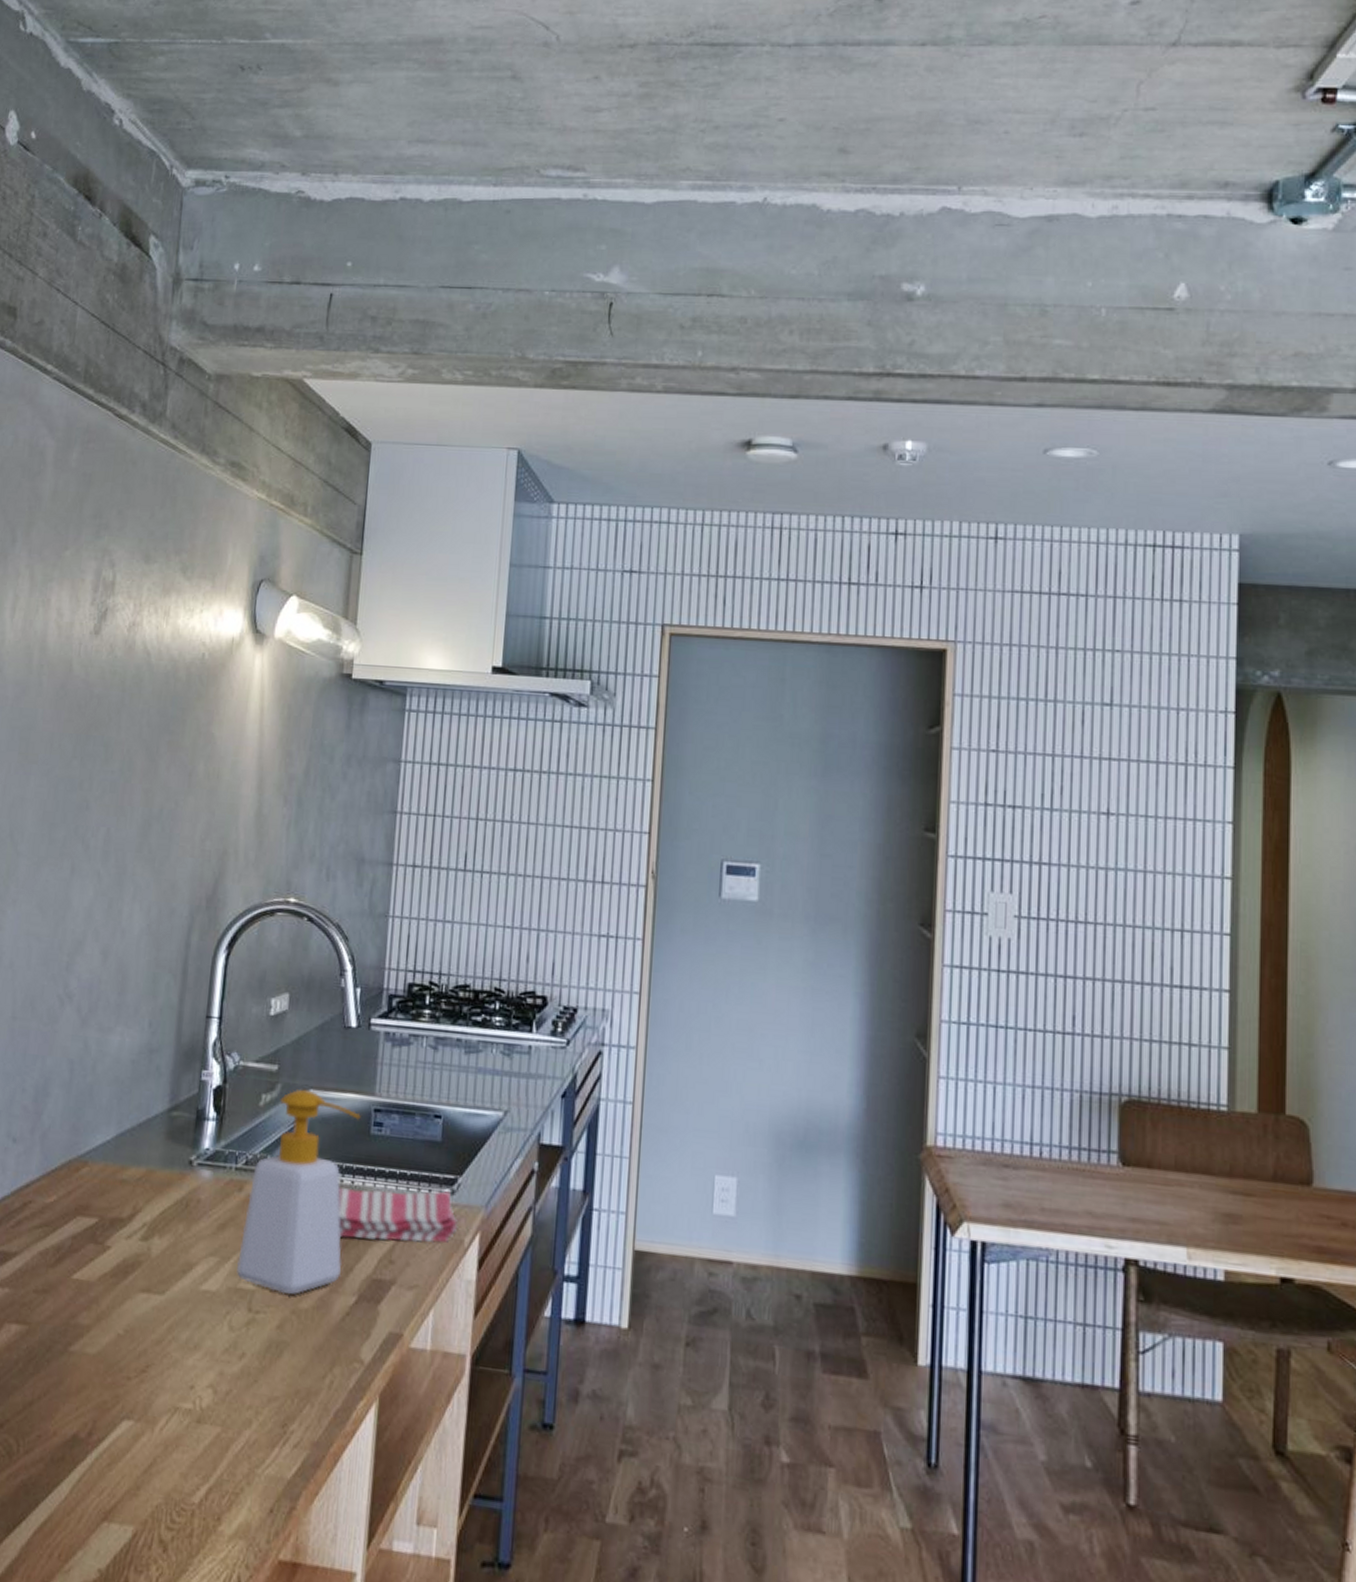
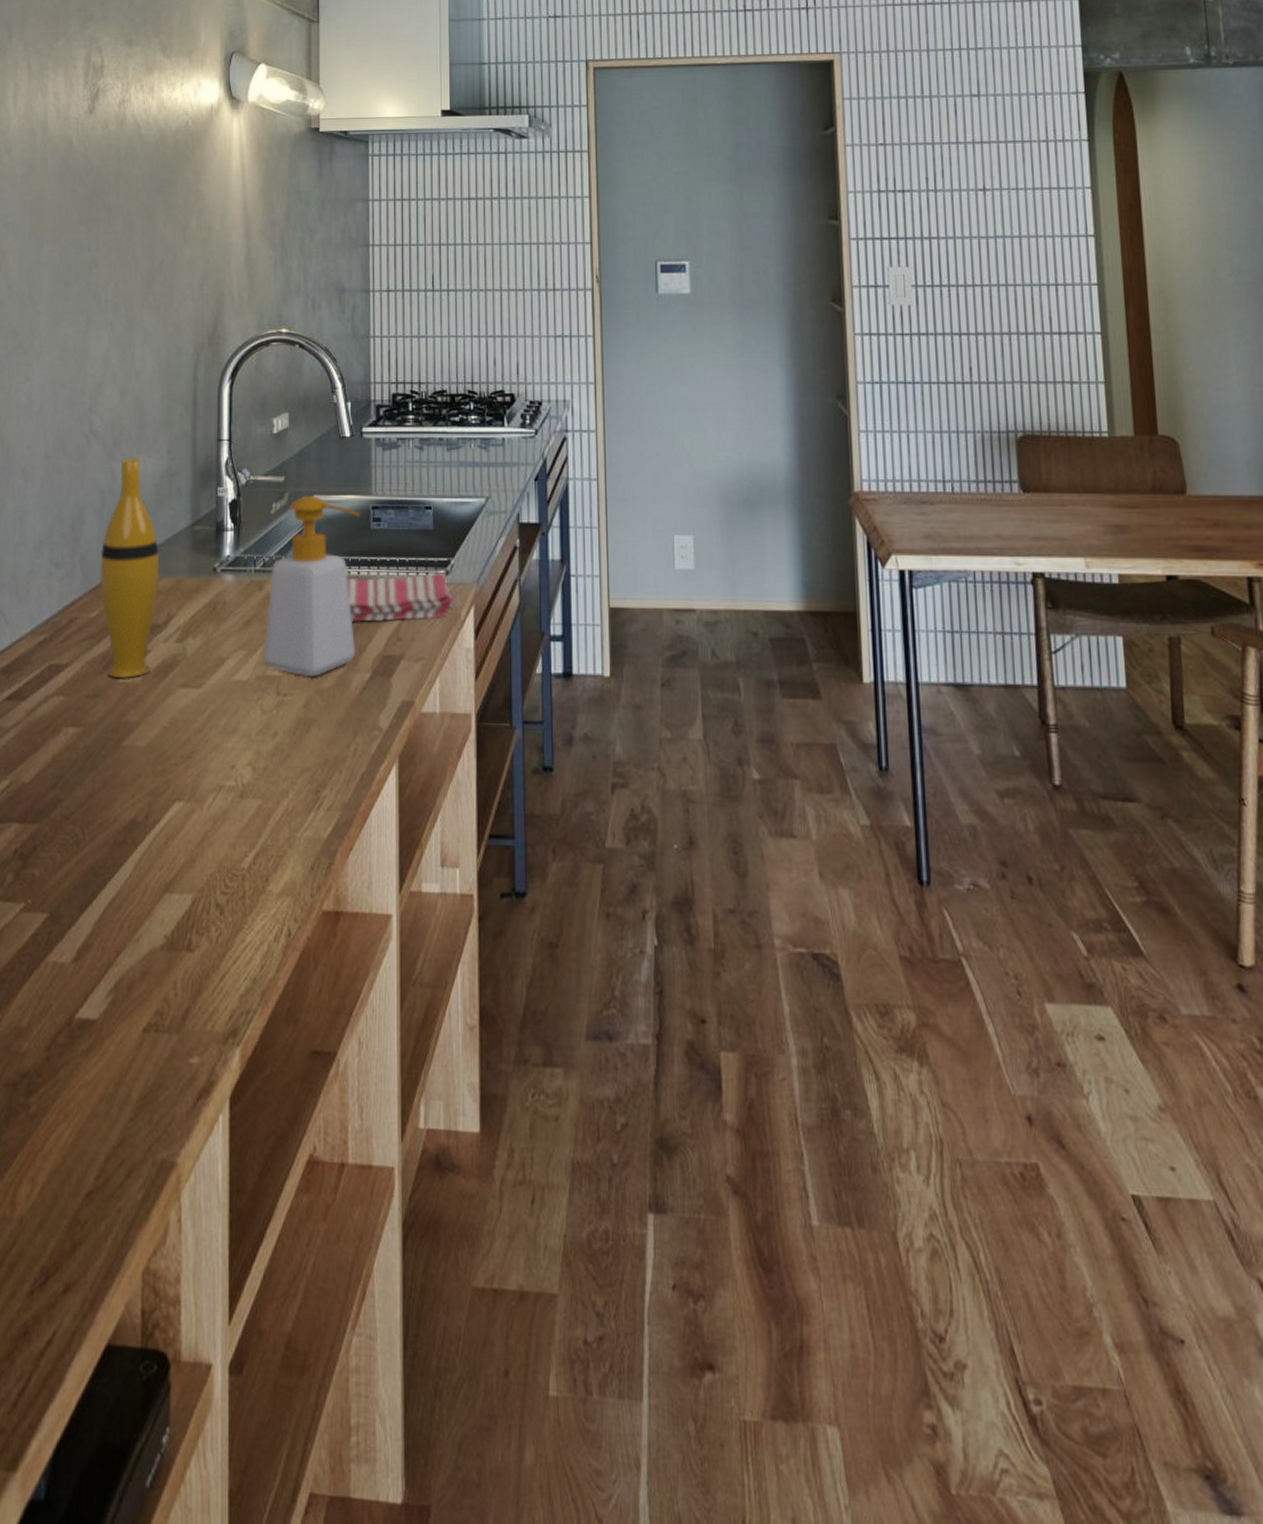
vase: none [60,1027,131,1276] -> present [100,458,160,679]

